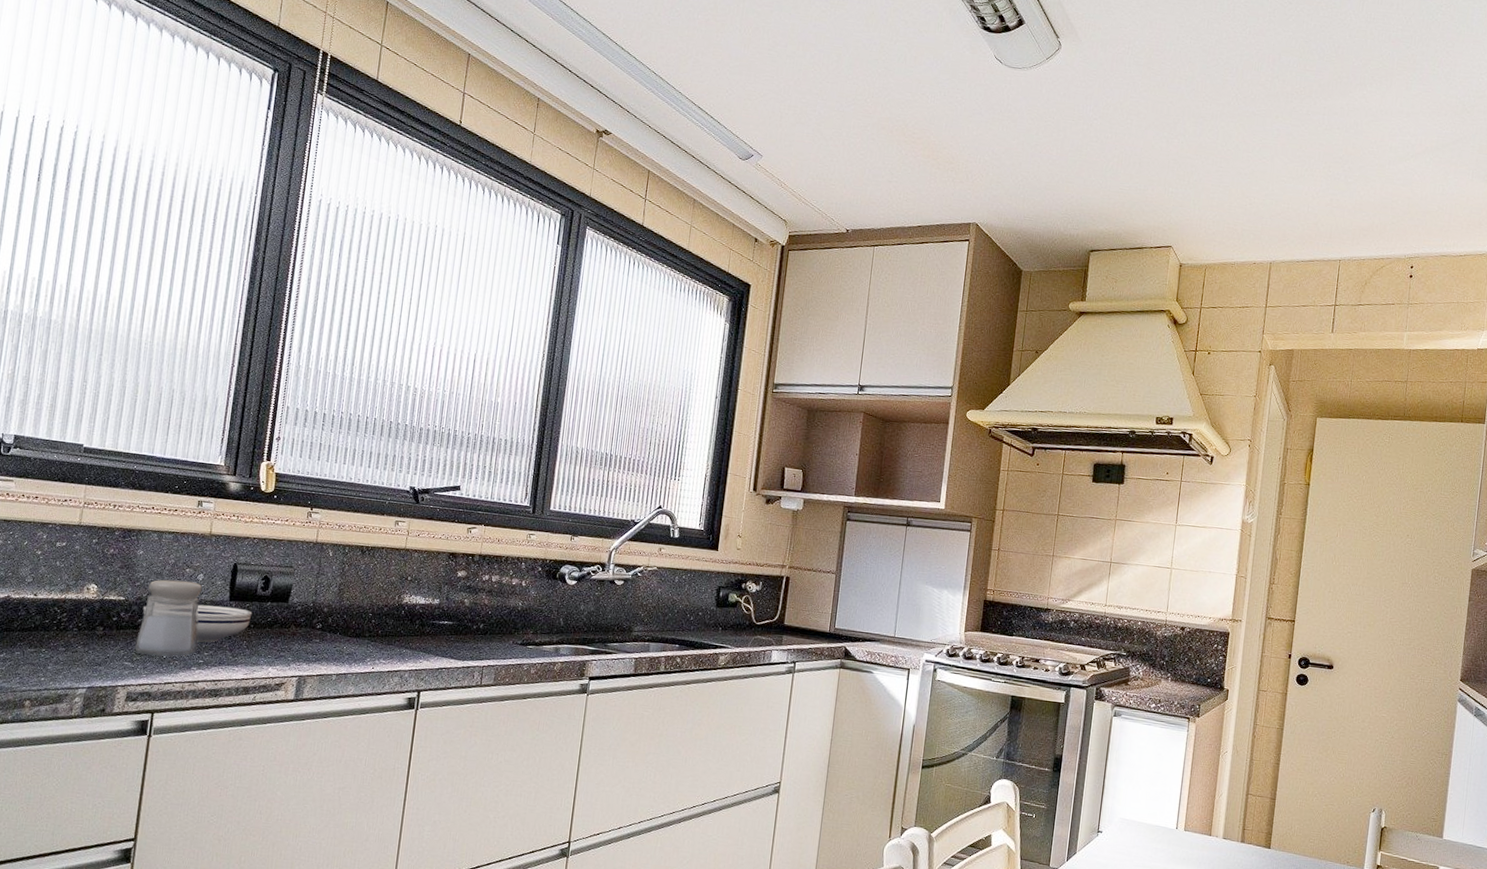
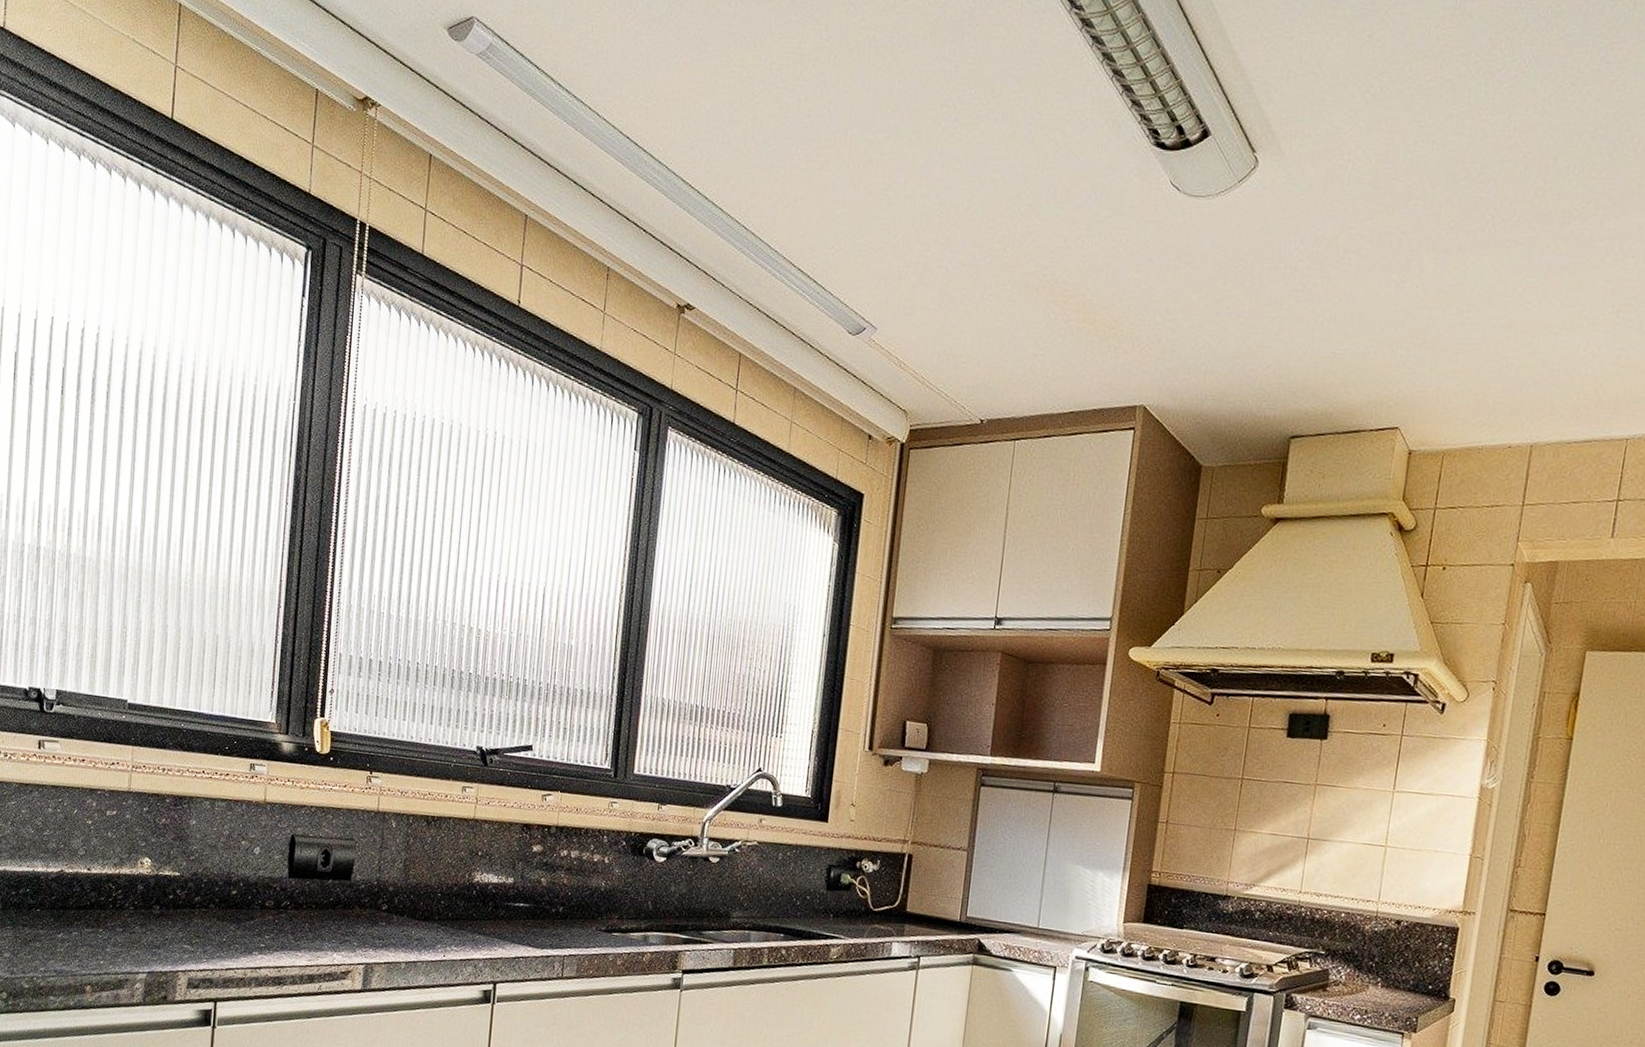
salt shaker: present [135,579,203,657] -> none [193,852,260,940]
bowl: present [142,604,253,643] -> none [199,881,314,925]

